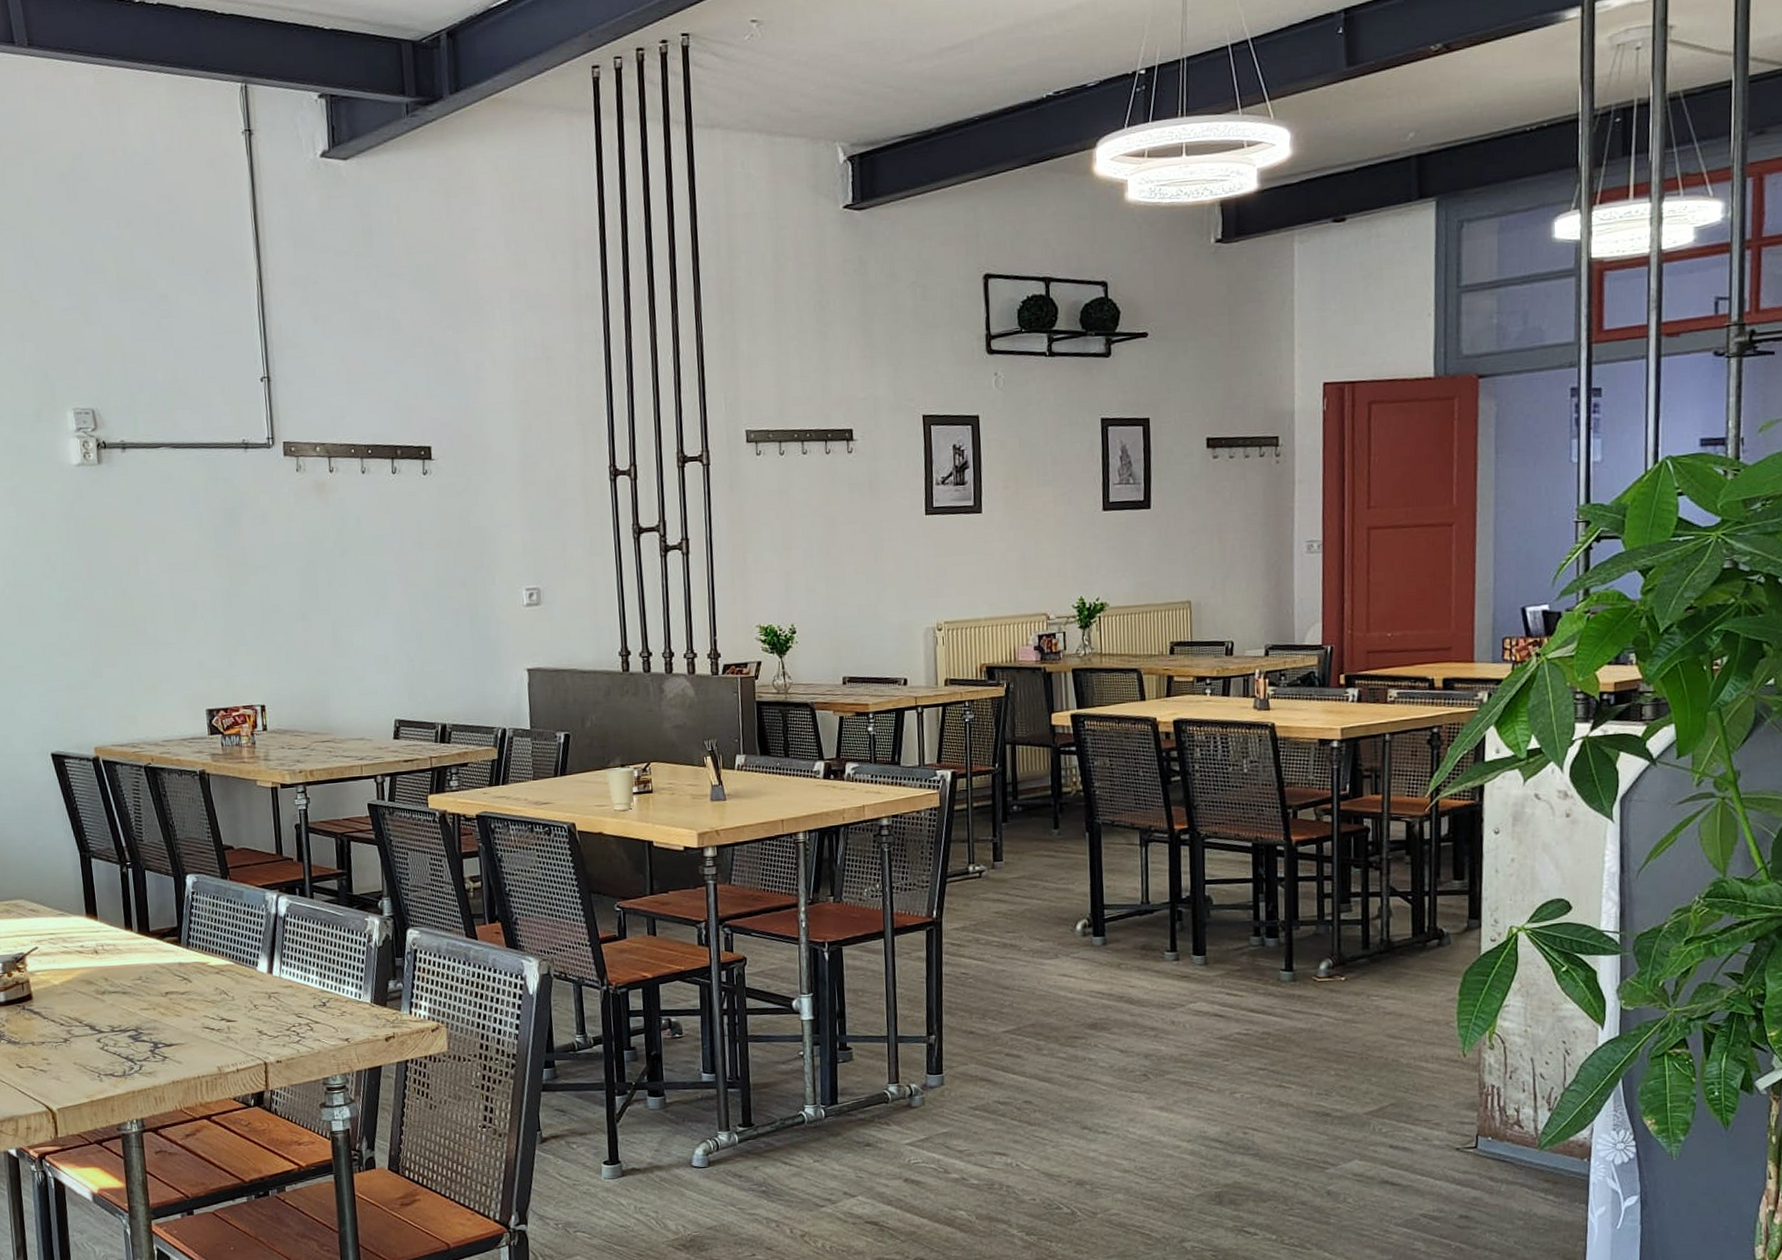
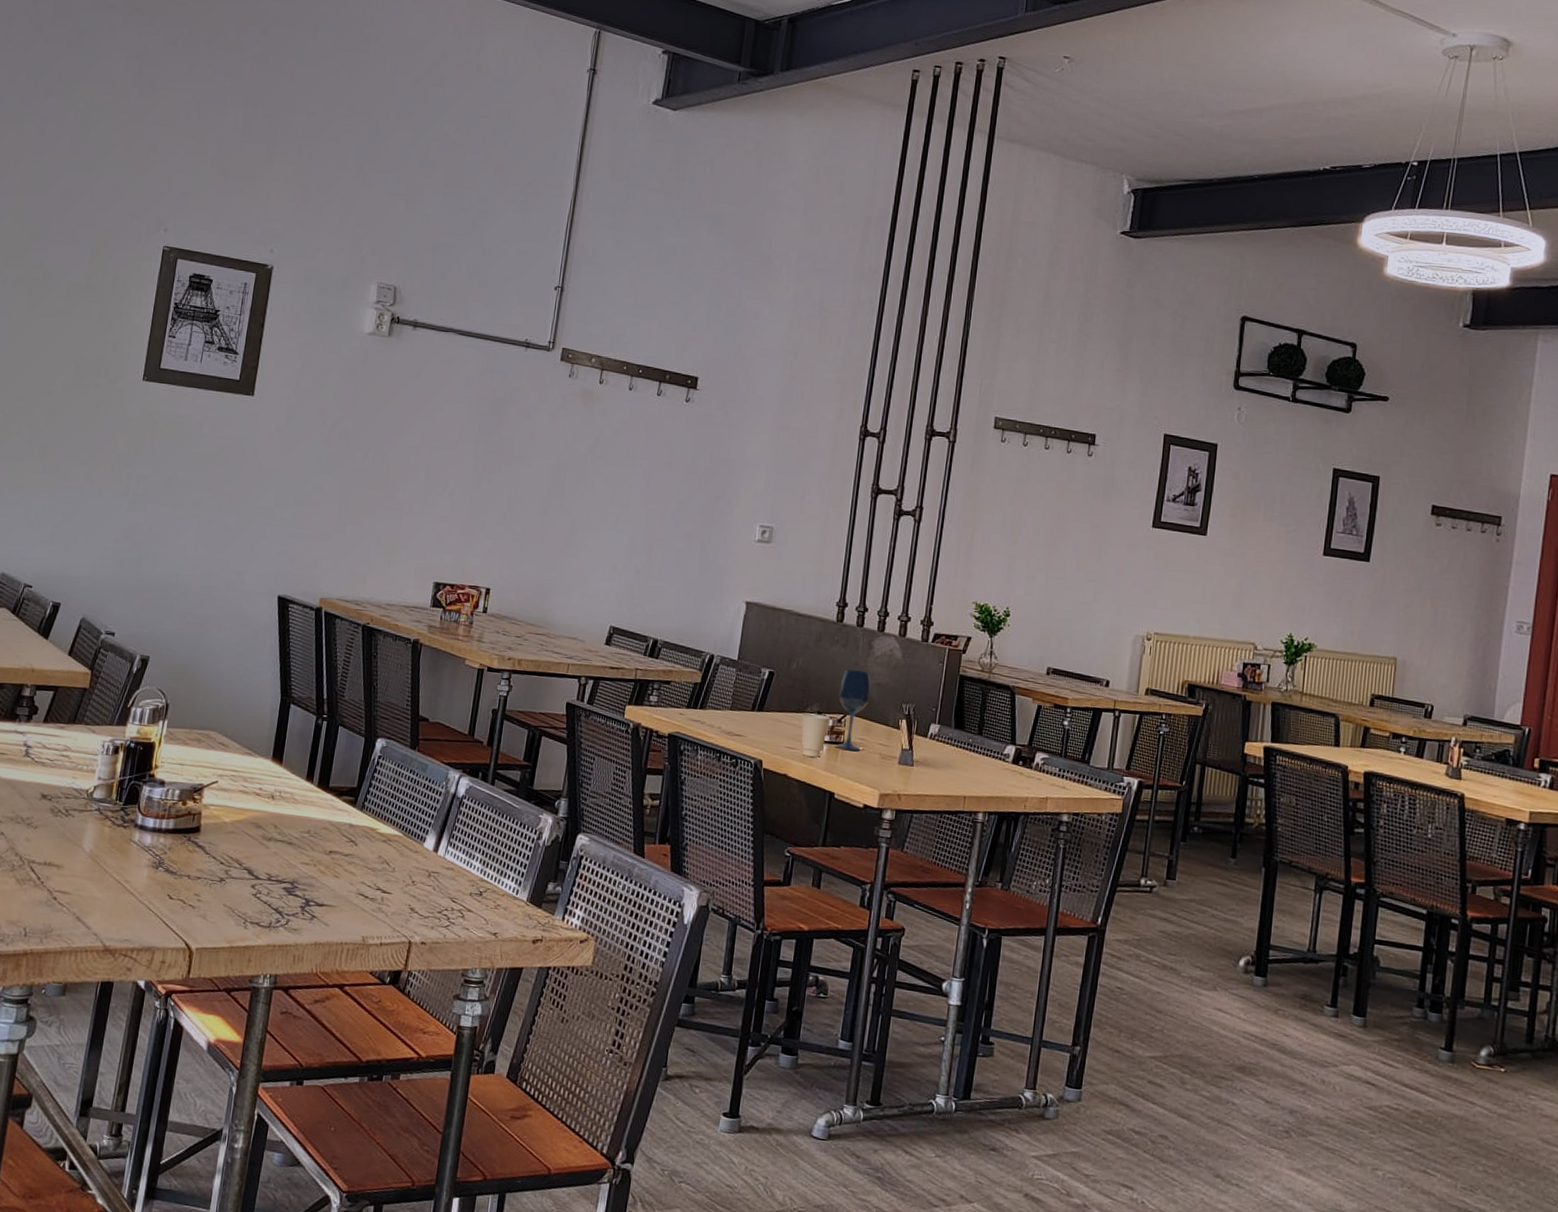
wineglass: none [638,716,671,798] -> present [835,669,871,751]

